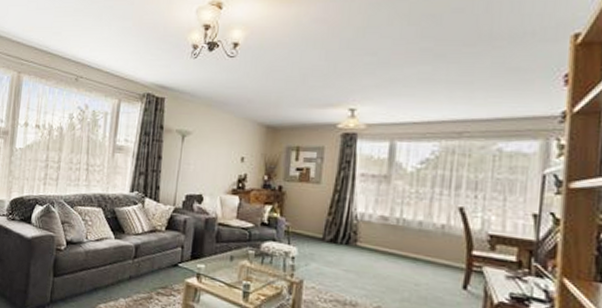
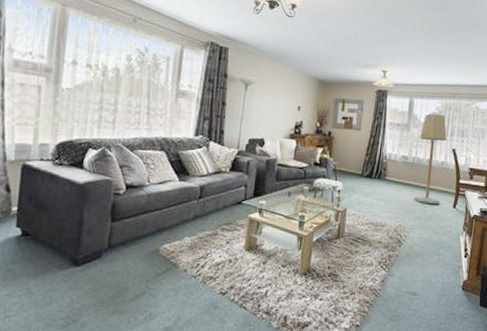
floor lamp: none [399,160,449,283] -> present [414,114,447,205]

